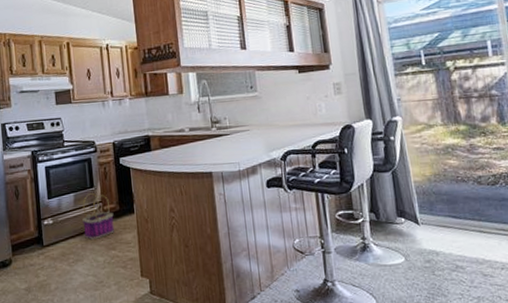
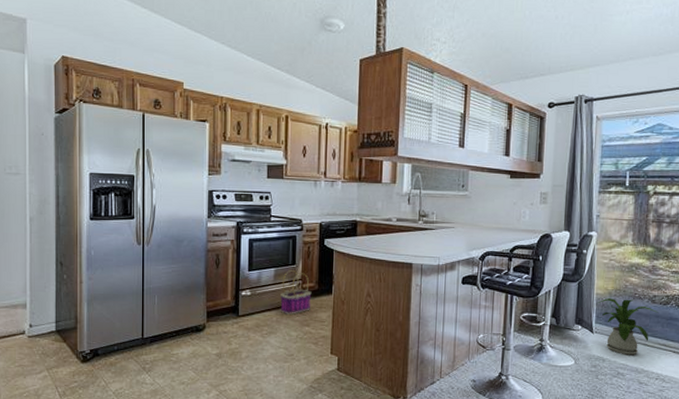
house plant: none [417,183,488,246] -> present [597,298,658,356]

